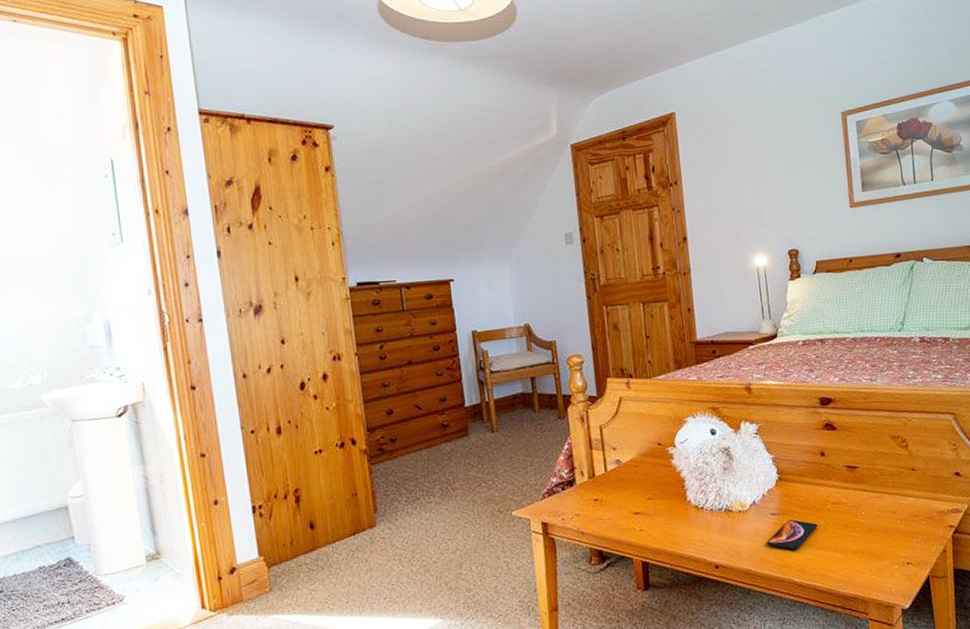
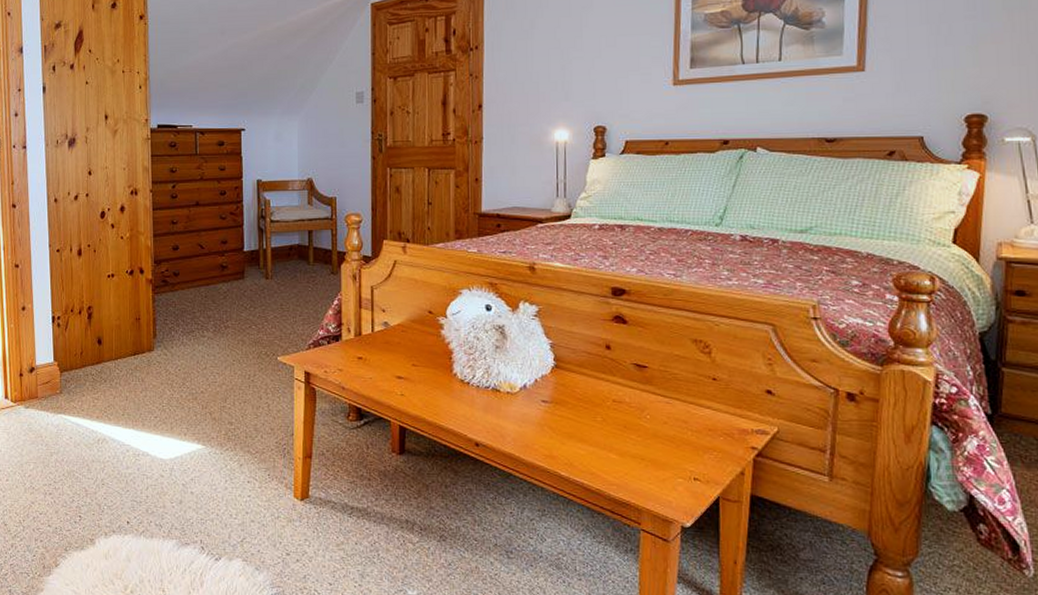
smartphone: present [767,519,818,550] -> none [534,410,593,442]

